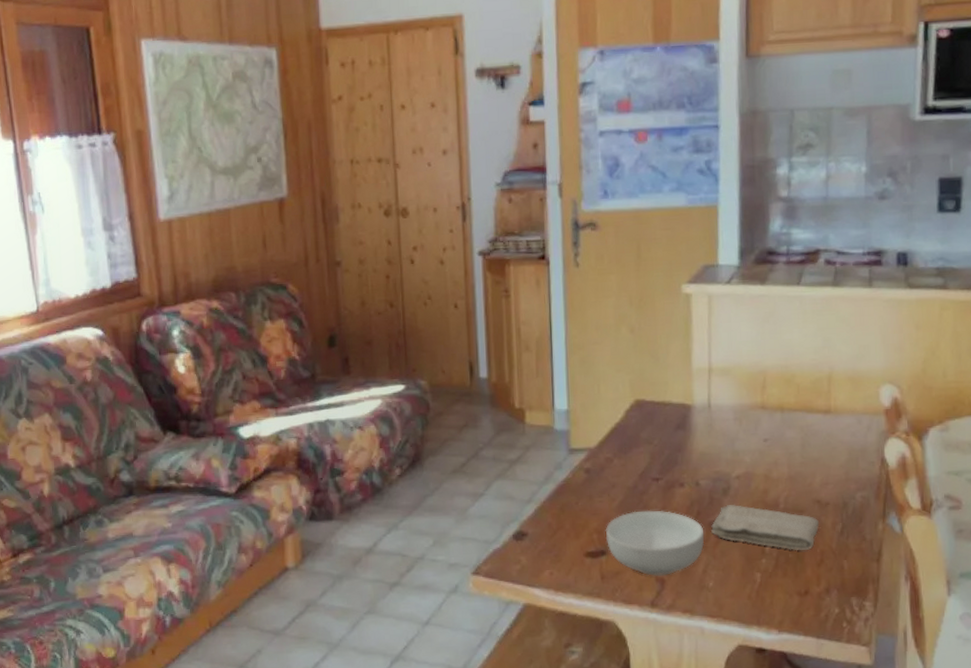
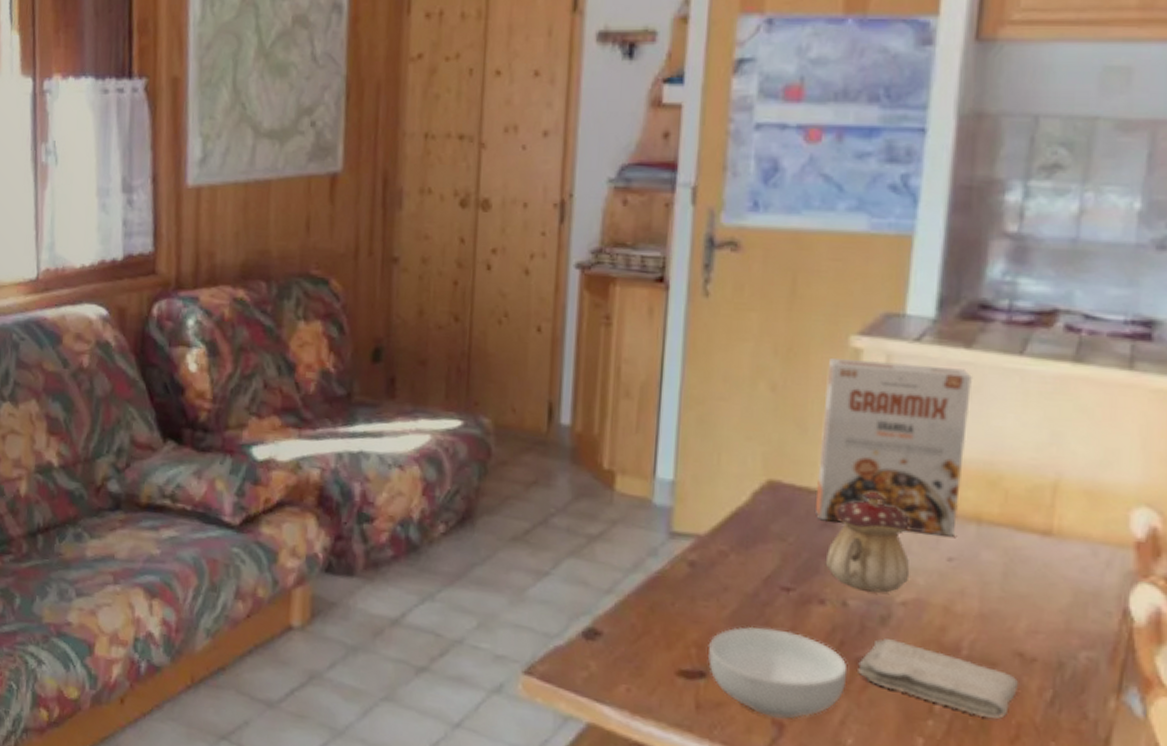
cereal box: none [668,300,768,425] -> present [816,357,973,537]
teapot: none [681,398,739,472] -> present [825,491,909,593]

